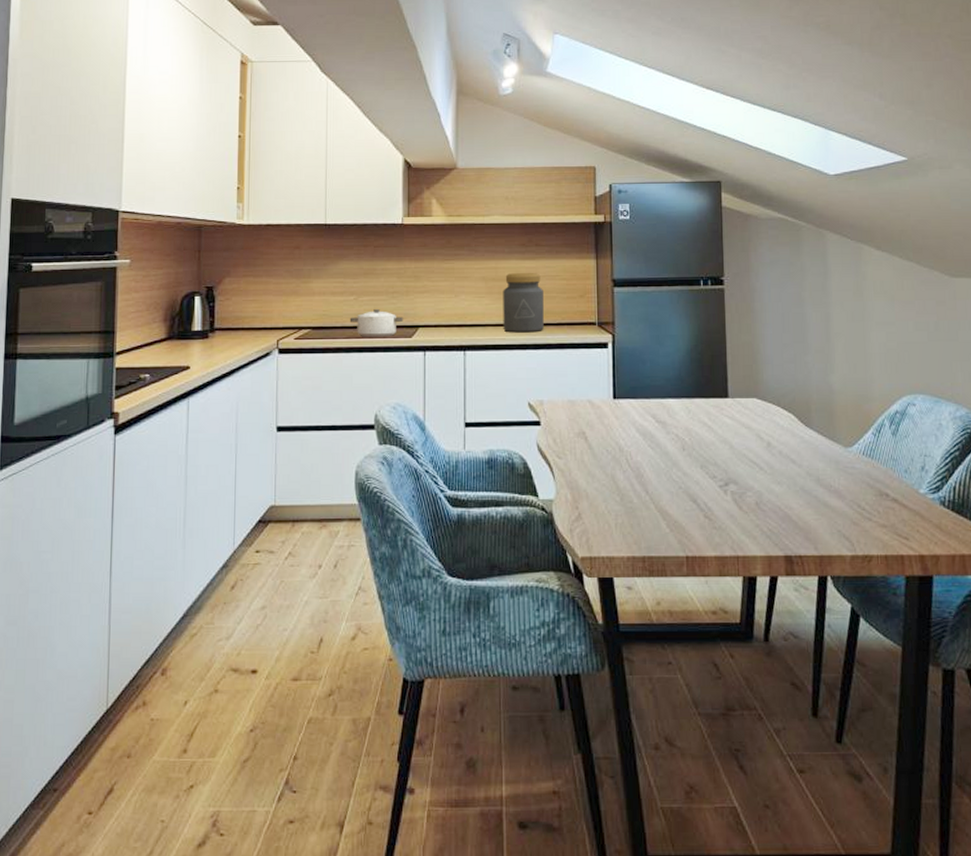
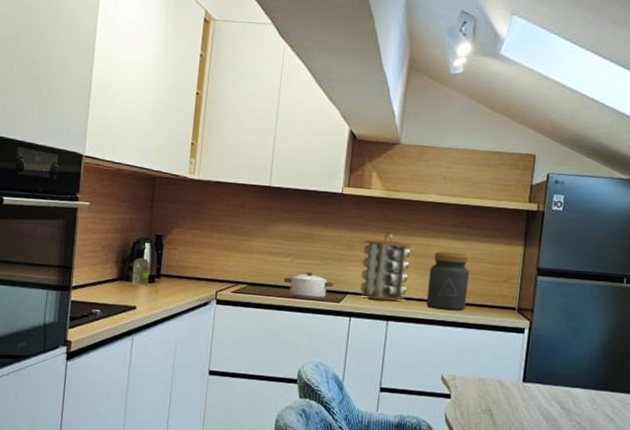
soap dispenser: none [179,293,203,342] -> present [129,239,151,286]
spice rack: none [432,258,481,330] -> present [360,231,411,302]

